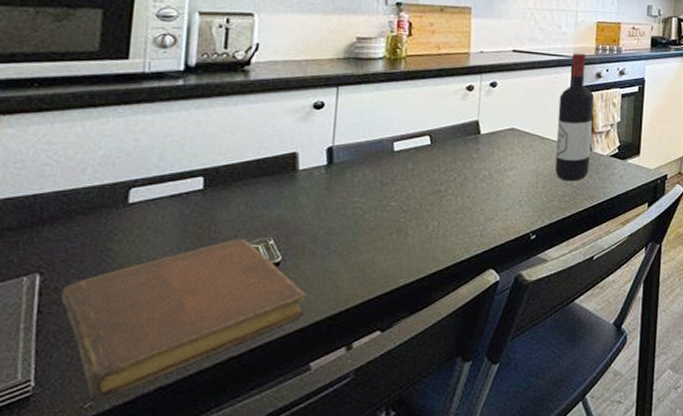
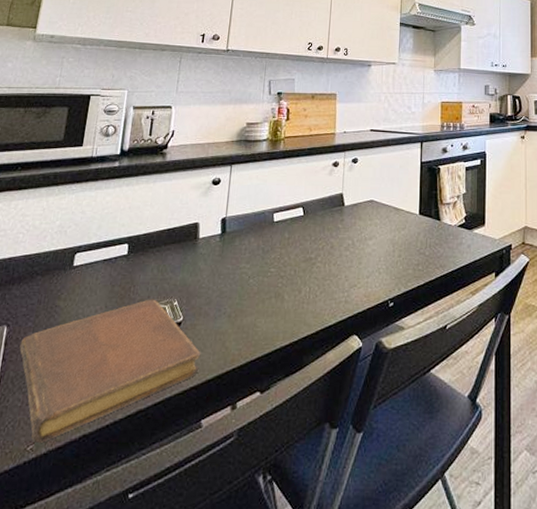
wine bottle: present [555,53,594,181] -> none [409,130,441,251]

